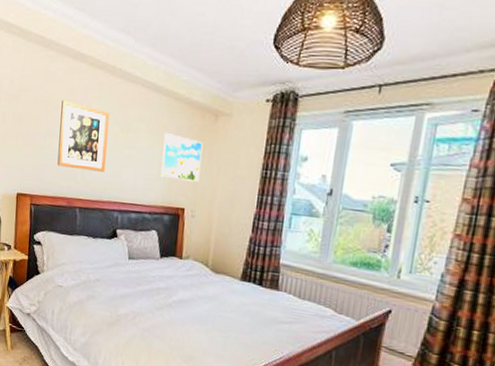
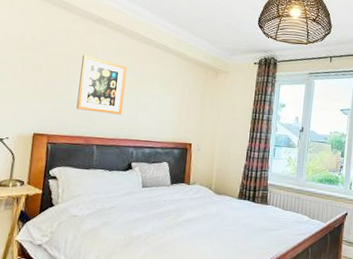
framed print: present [160,133,203,182] -> none [171,84,207,123]

